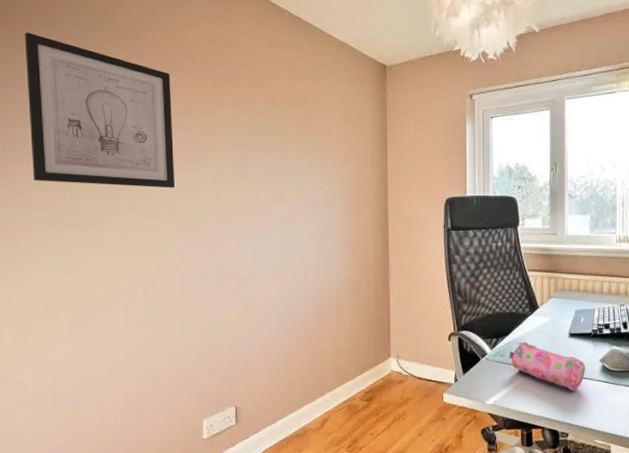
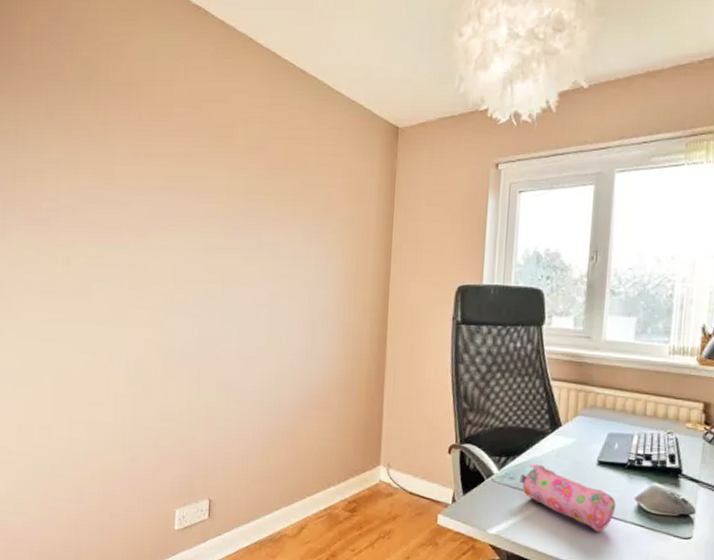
wall art: present [24,32,174,188] -> none [29,88,167,257]

